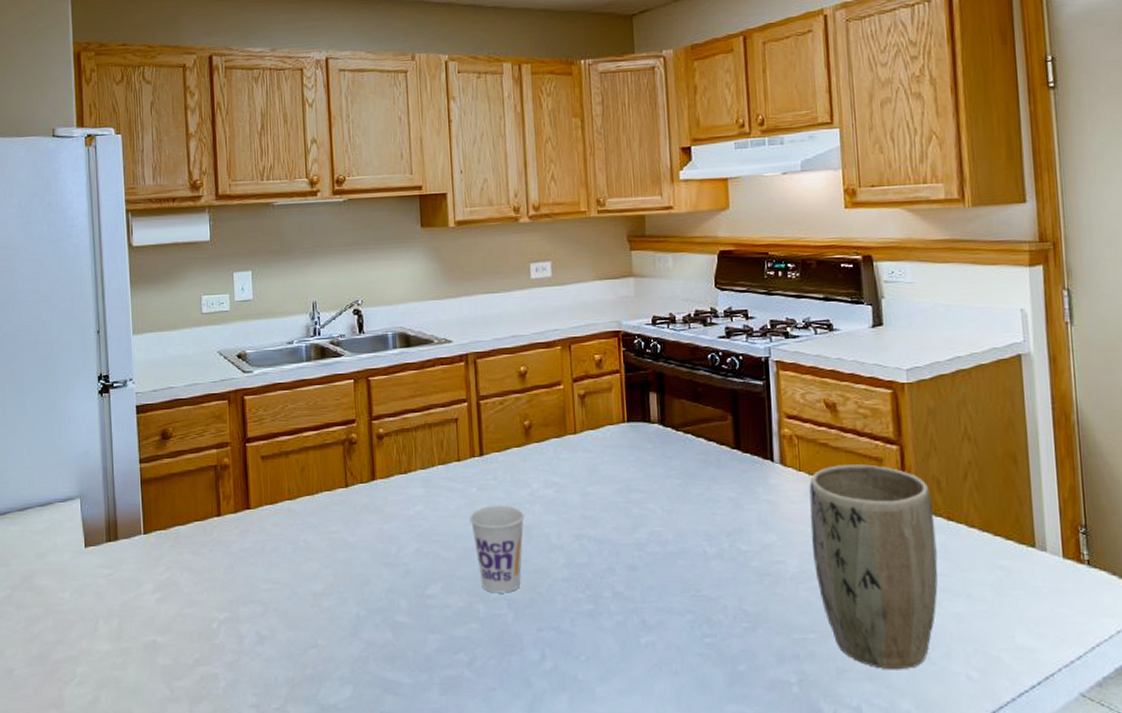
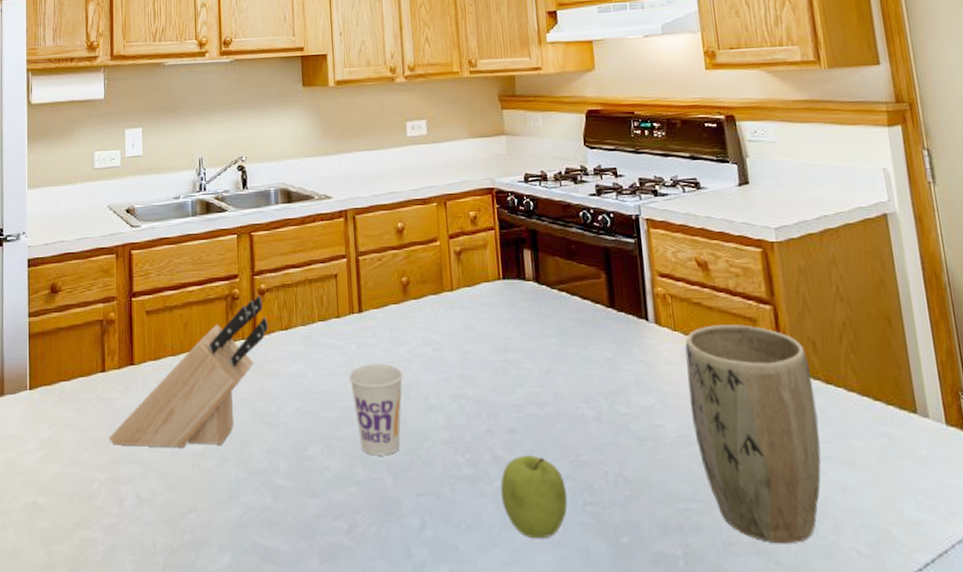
knife block: none [227,440,388,588] -> present [109,295,269,448]
fruit: none [621,591,686,669] -> present [501,455,567,539]

